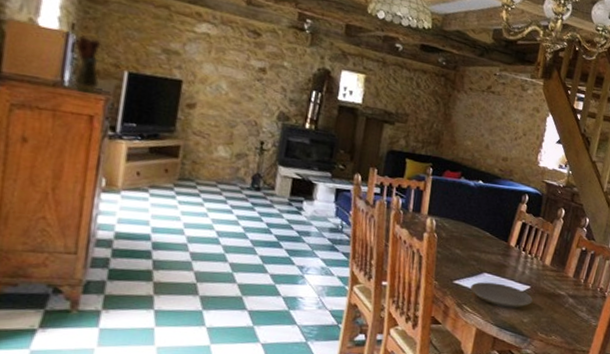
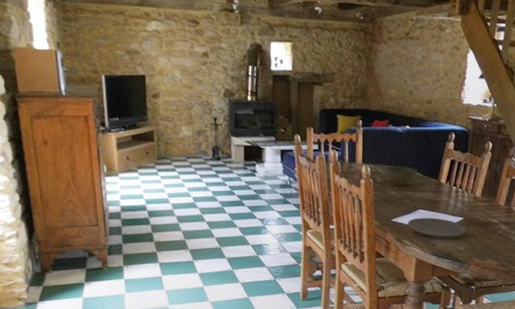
vase: present [73,34,101,95] -> none [61,50,86,99]
bowl: none [453,221,486,245] -> present [386,166,417,186]

